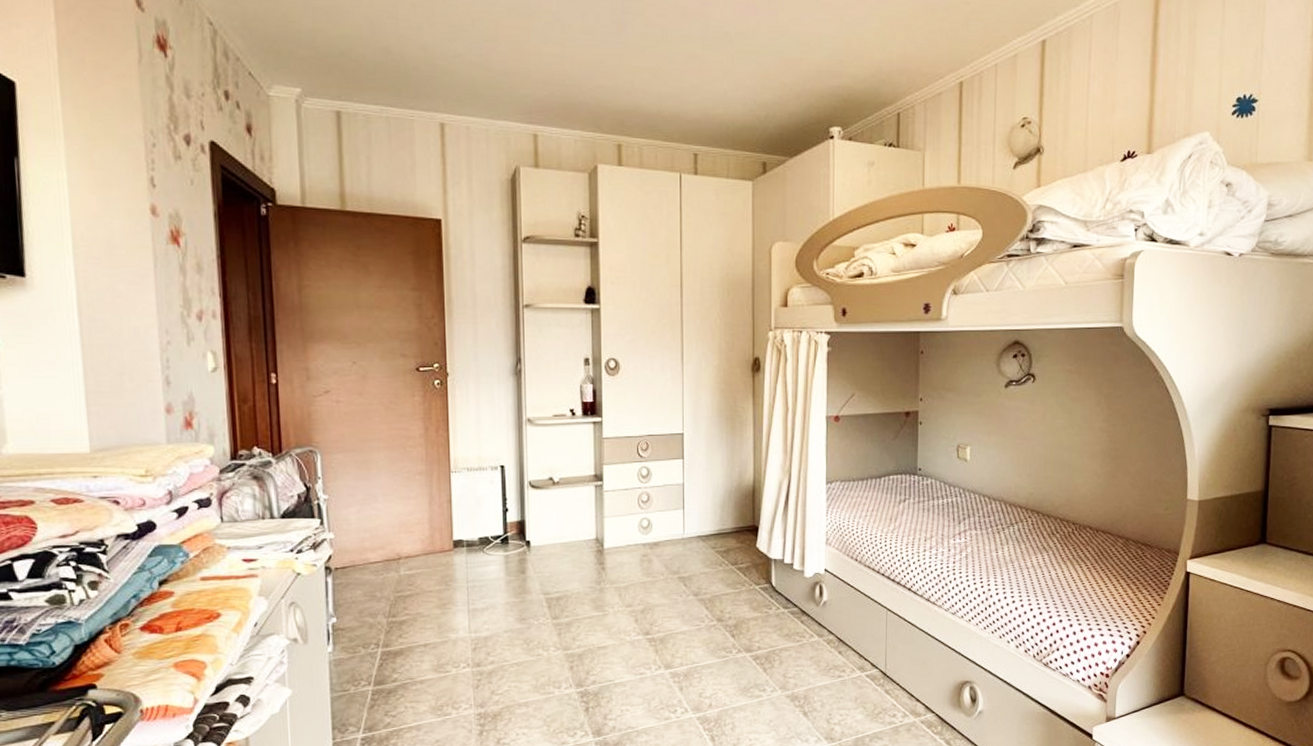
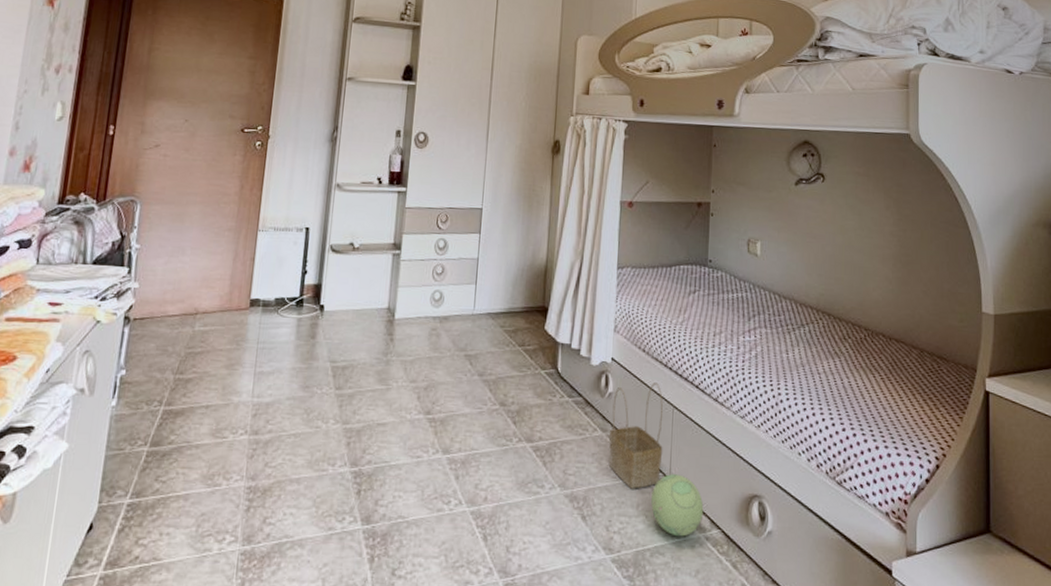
basket: none [825,589,878,685] -> present [608,382,663,489]
plush toy: none [869,669,918,723] -> present [651,474,704,537]

